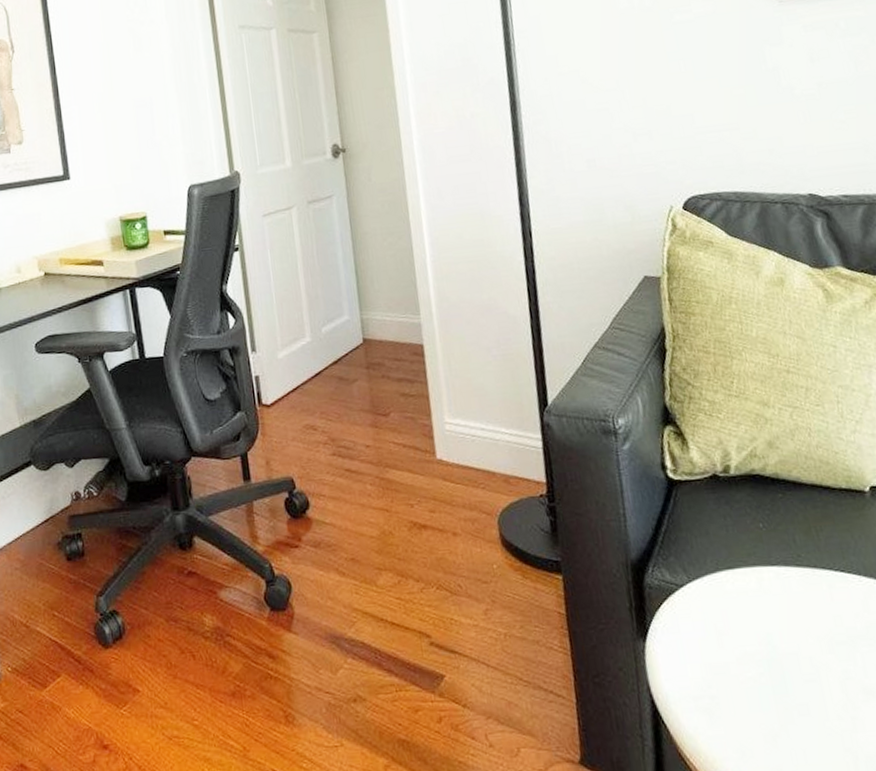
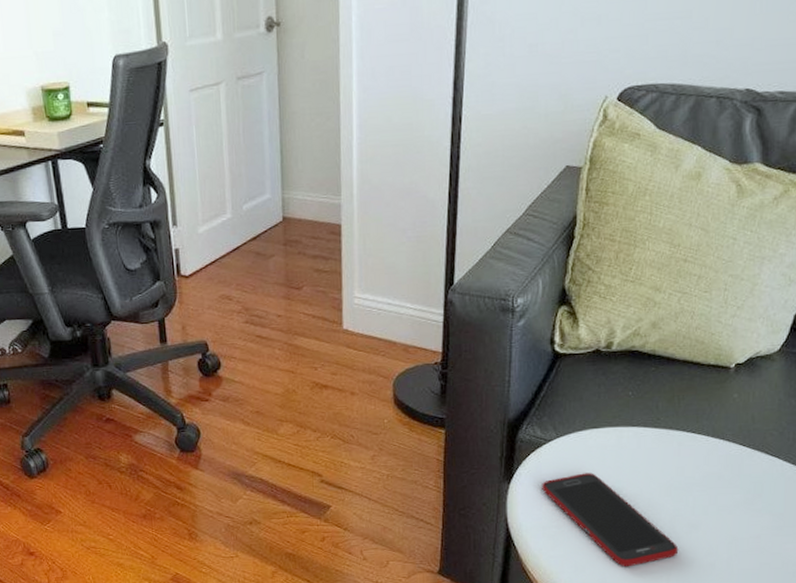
cell phone: none [682,625,860,750] -> present [542,473,679,567]

